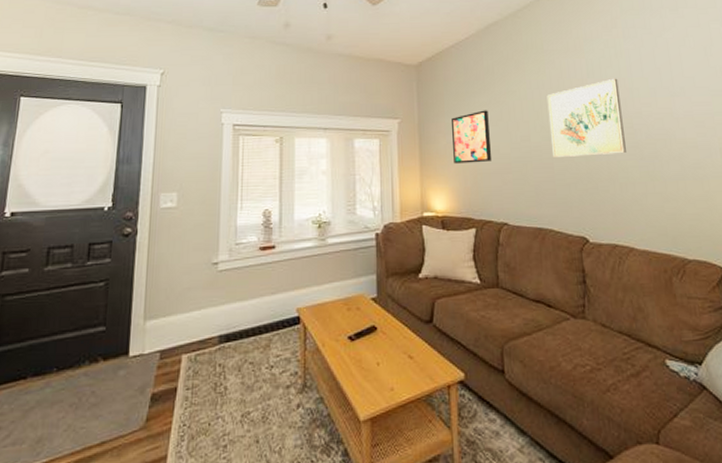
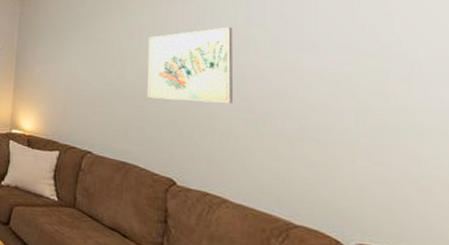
wall art: present [452,110,491,164] -> none [46,45,85,93]

